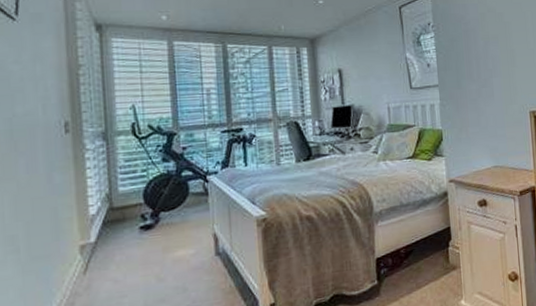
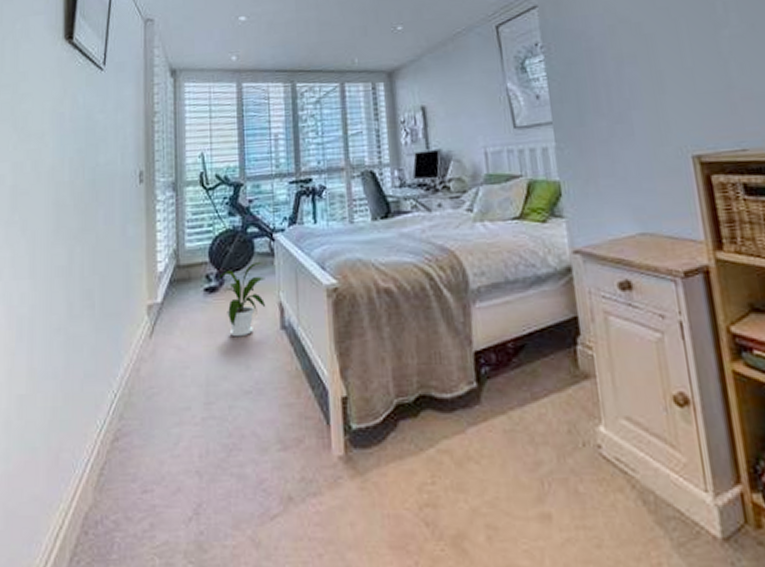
house plant: none [152,200,200,266] -> present [217,261,265,337]

